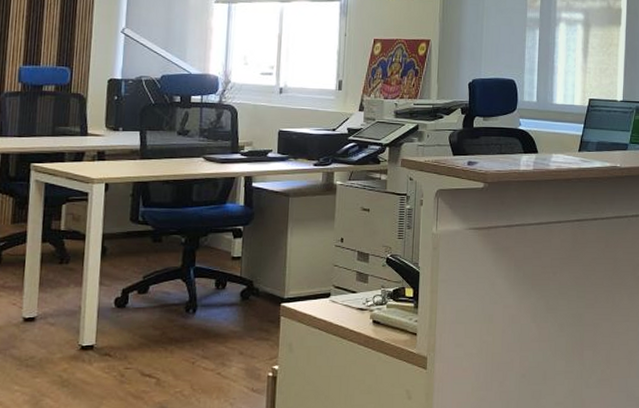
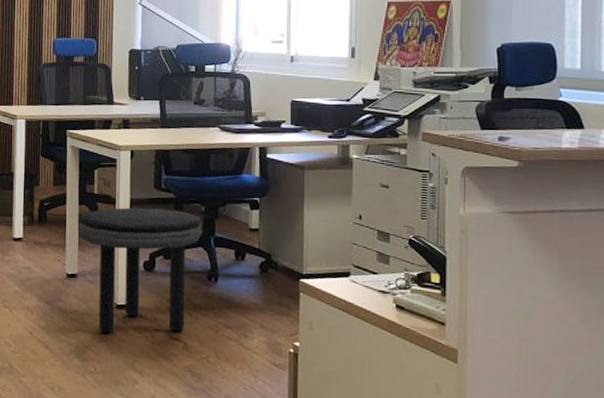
side table: none [40,242,181,377] -> present [78,207,201,333]

